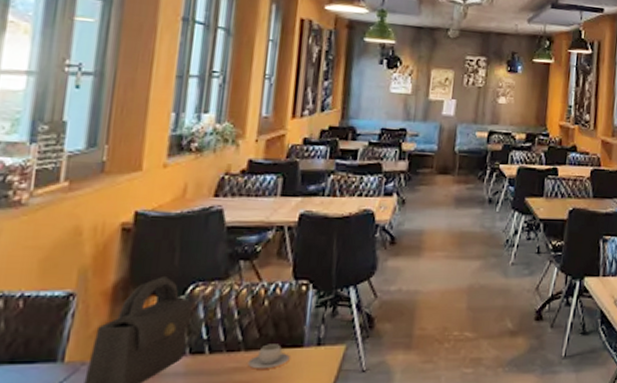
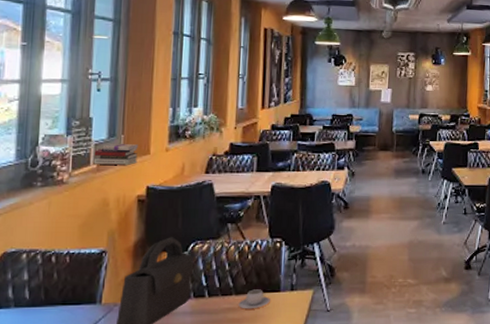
books: none [64,154,127,185] -> present [93,143,138,166]

